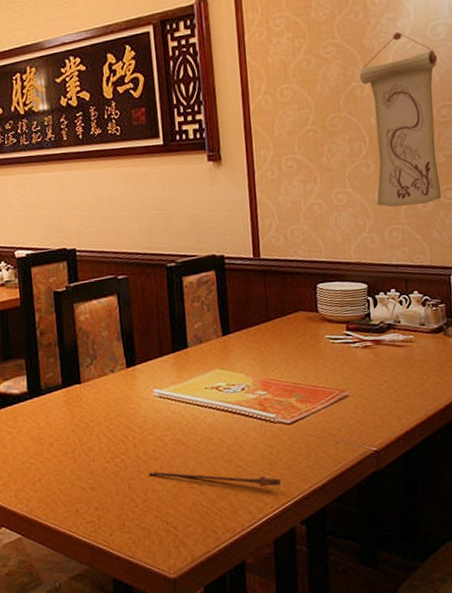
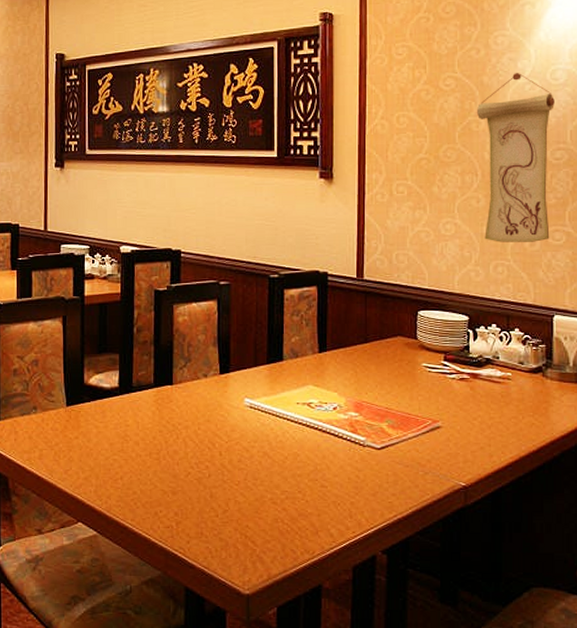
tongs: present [148,471,281,487] -> none [232,483,365,511]

